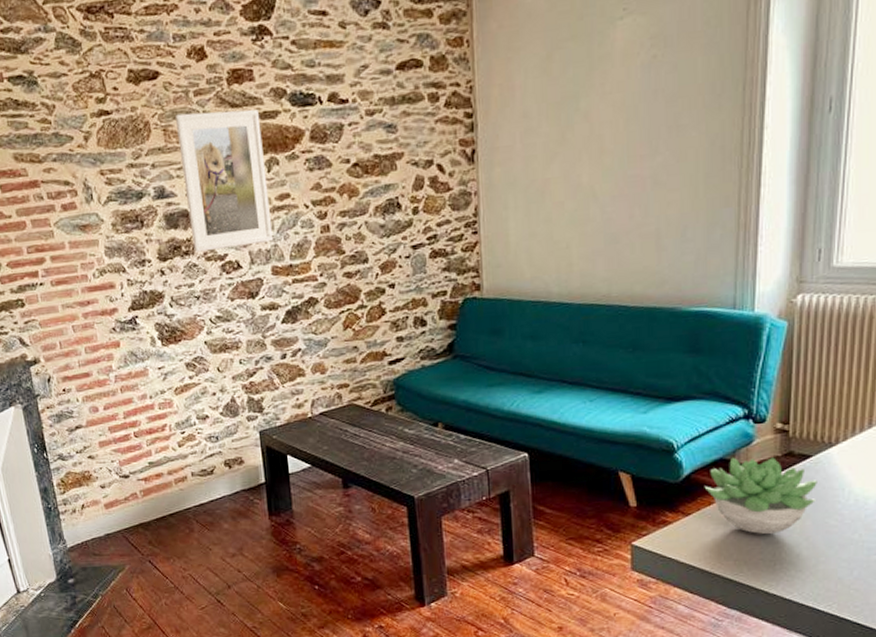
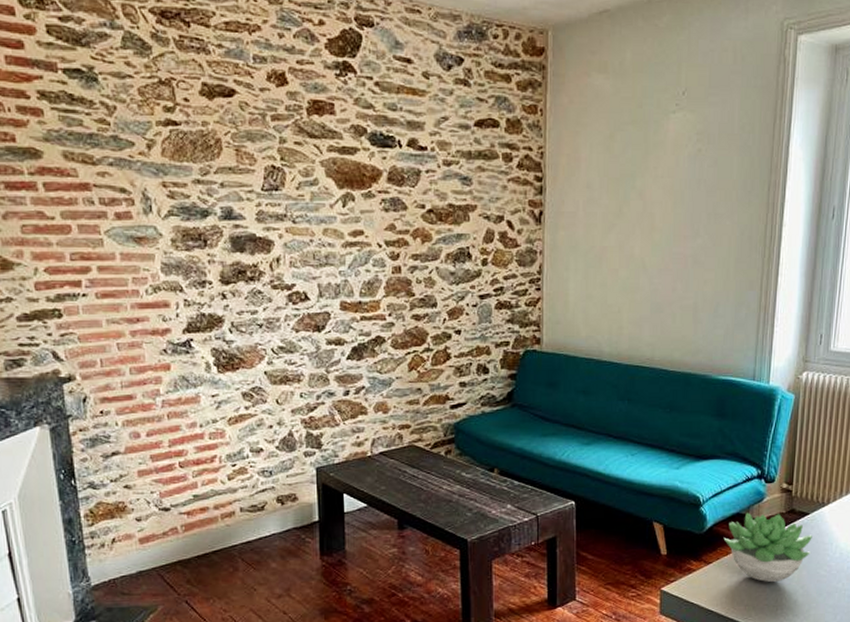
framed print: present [174,109,274,253] -> none [249,136,344,279]

